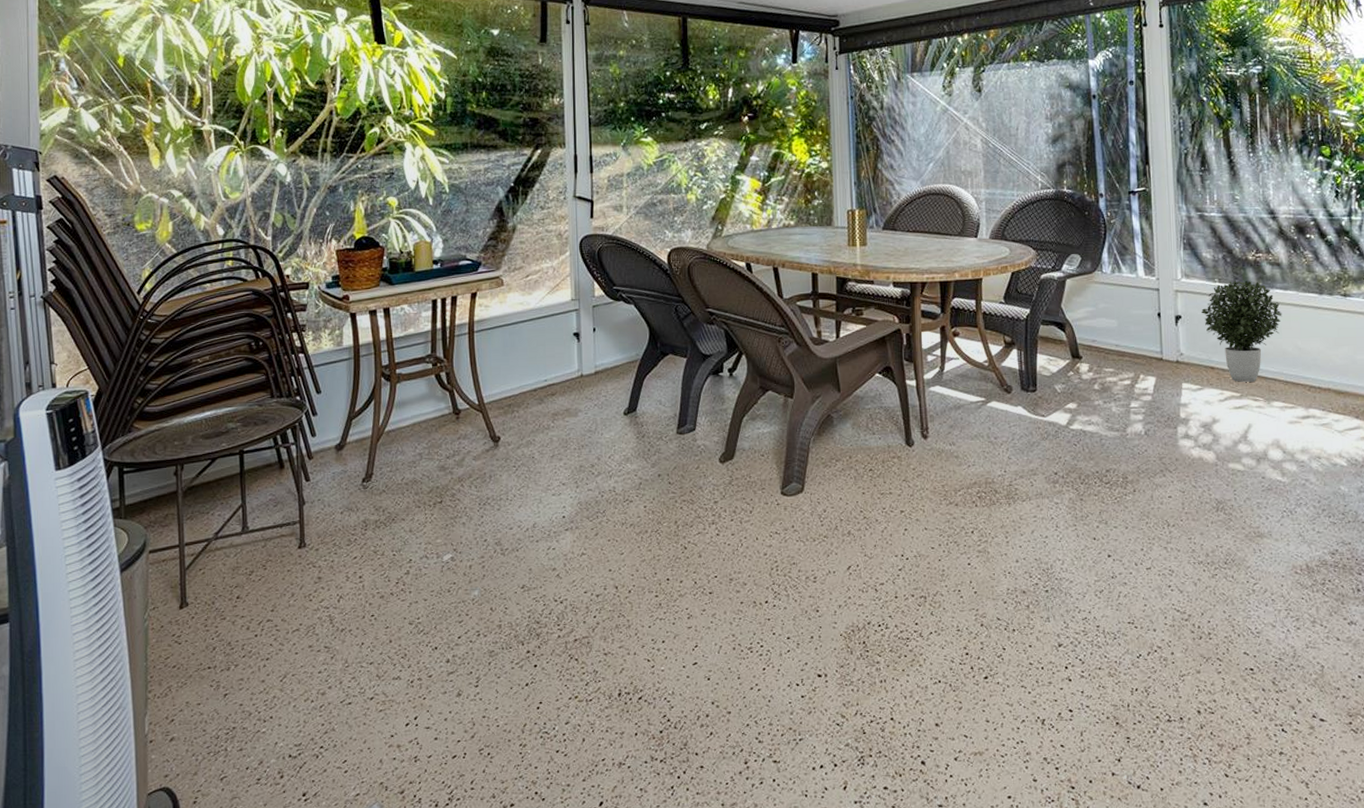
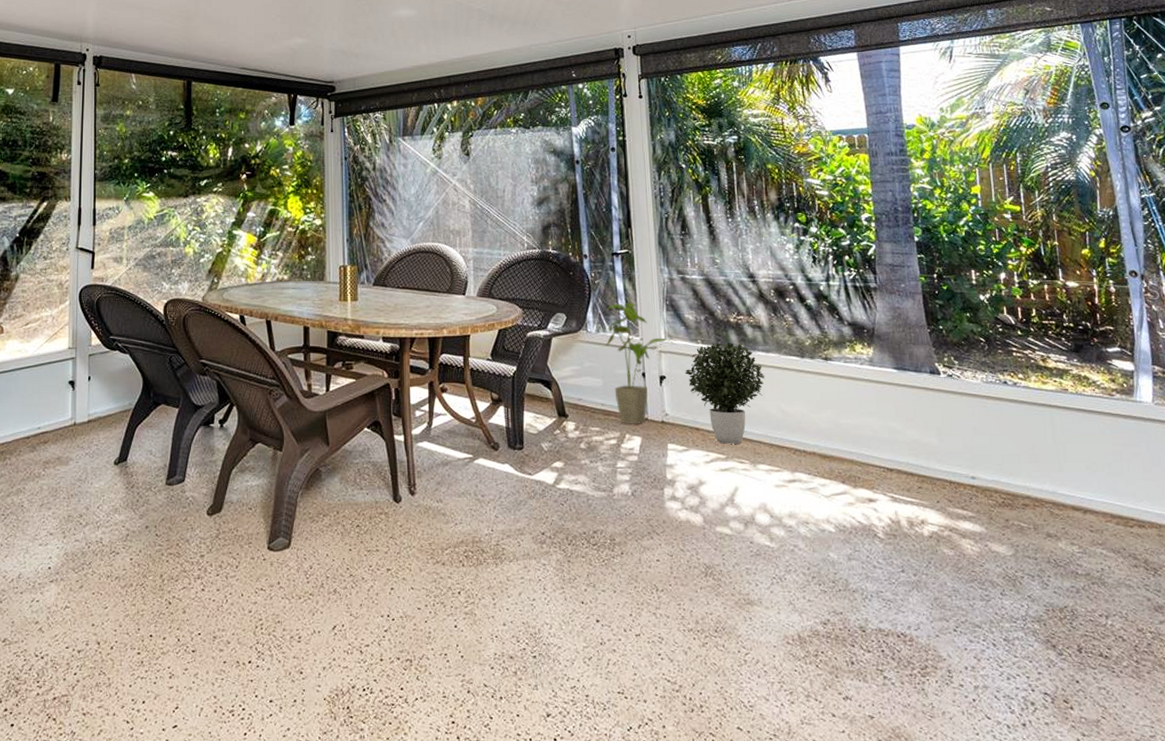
house plant: none [1120,242,1190,365] -> present [605,303,673,424]

